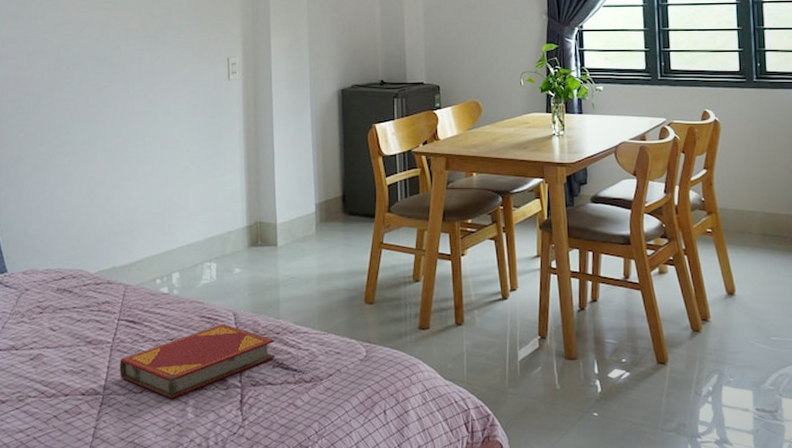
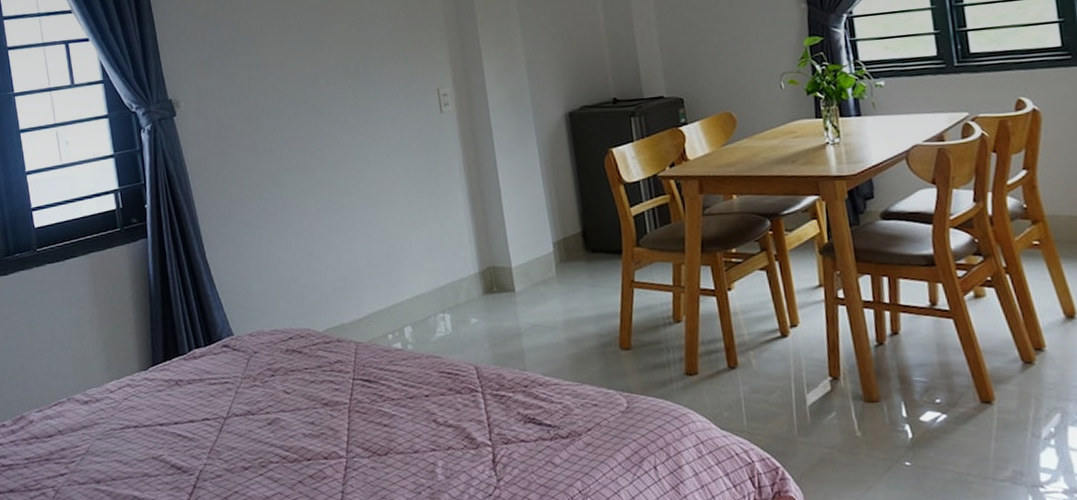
hardback book: present [119,324,276,399] -> none [359,379,526,461]

